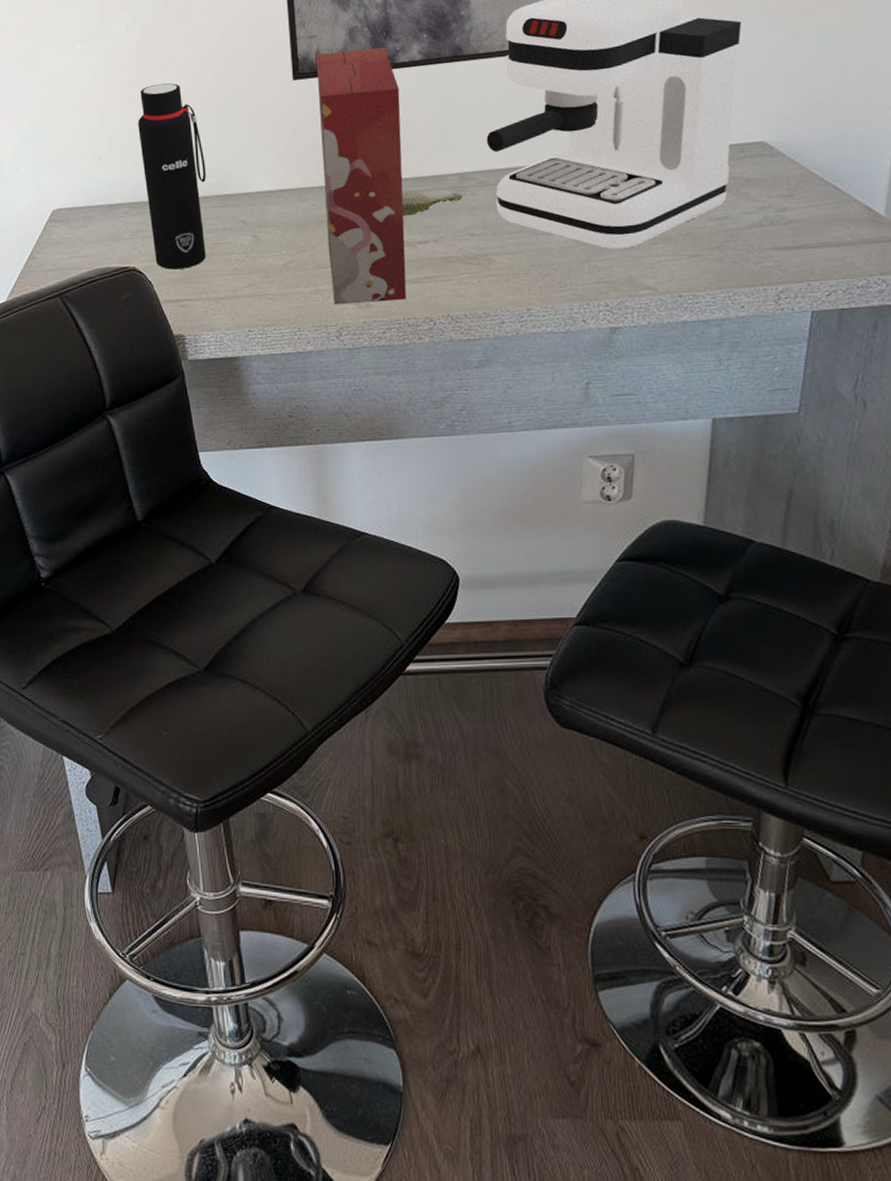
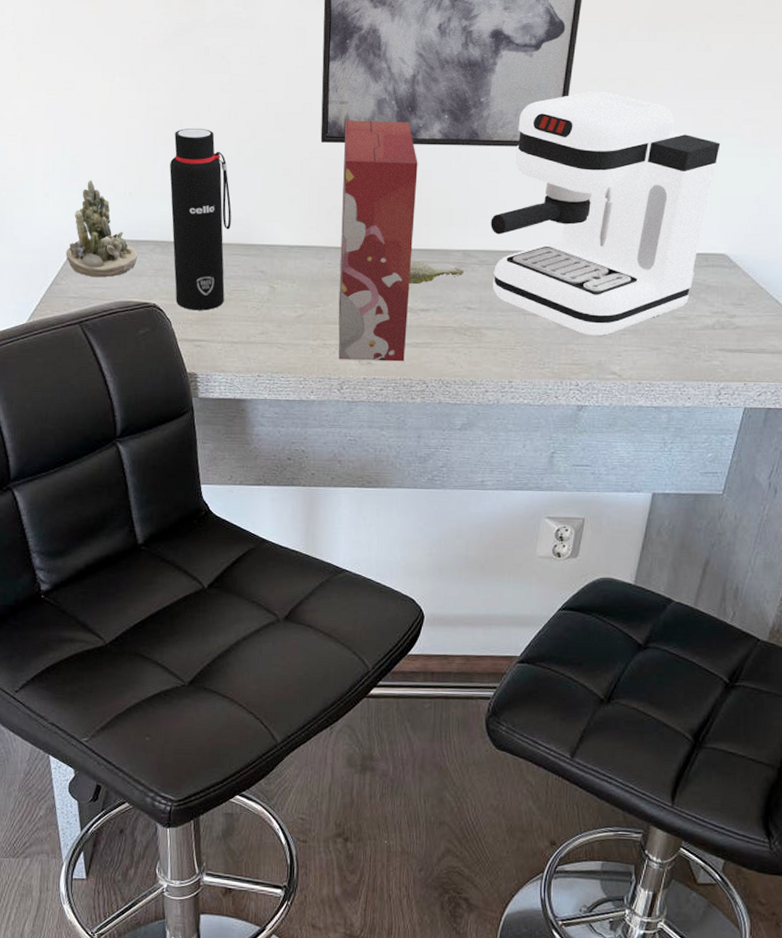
succulent planter: none [40,149,113,247] -> present [65,180,137,277]

